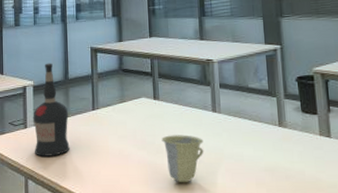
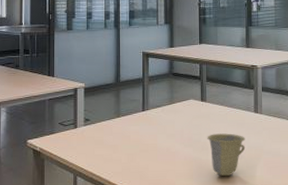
liquor bottle: present [33,63,70,157] -> none [83,66,119,155]

